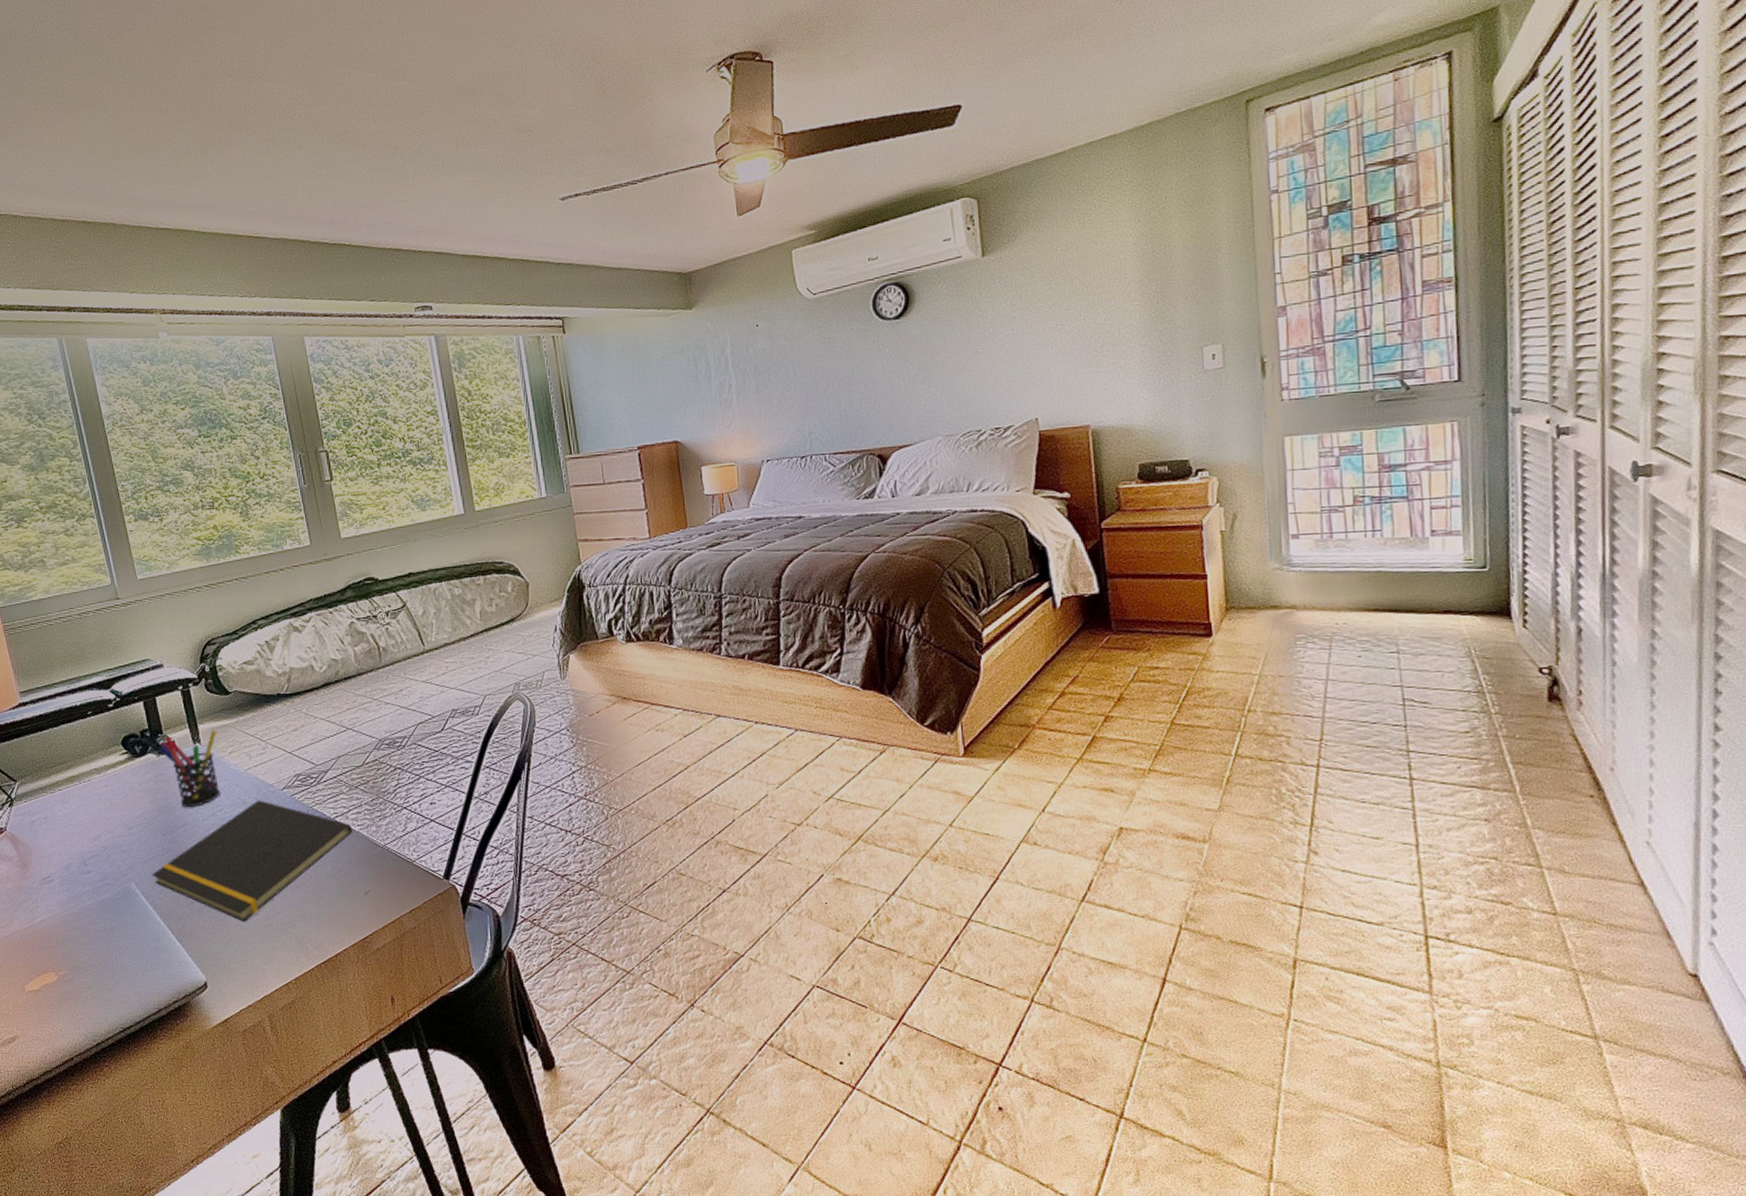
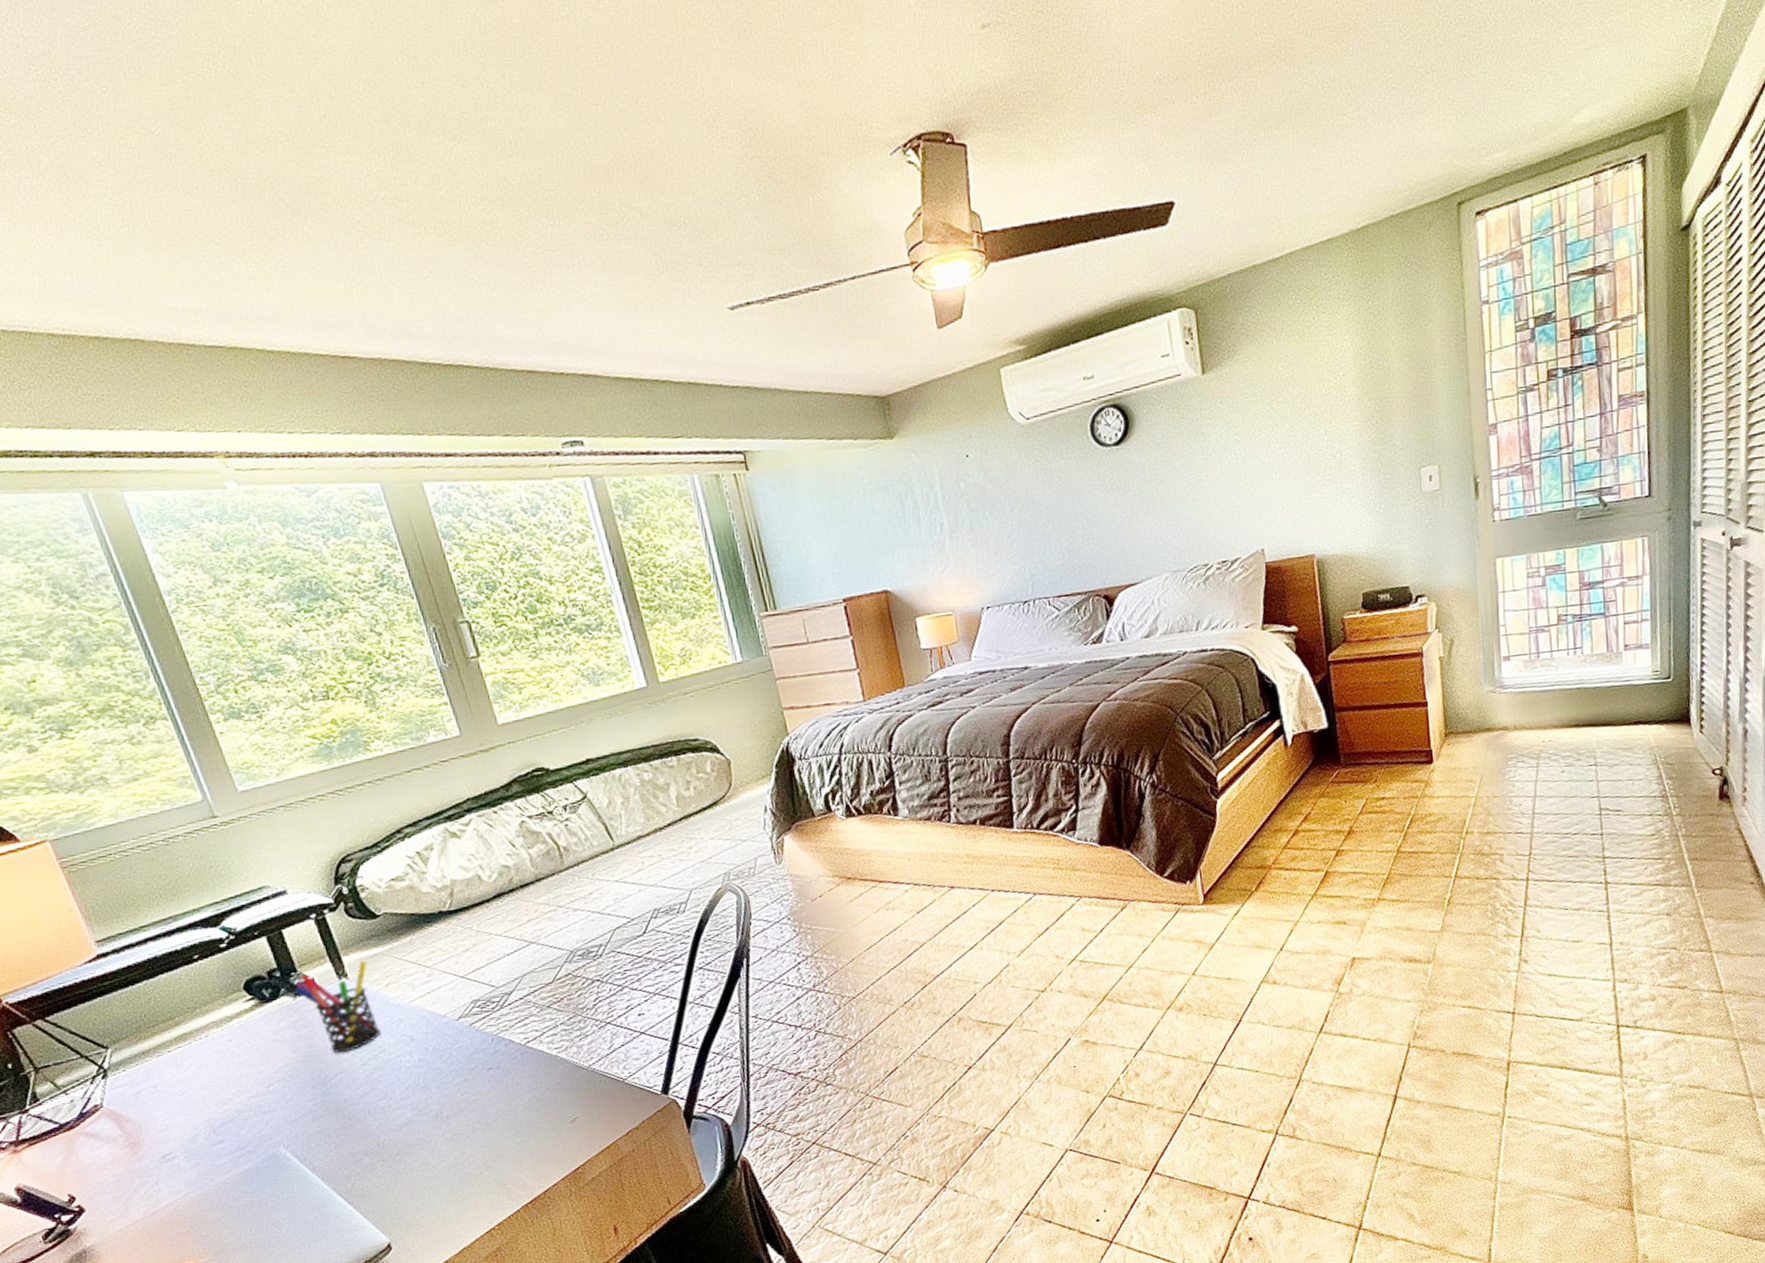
notepad: present [152,800,353,922] -> none [305,1034,550,1172]

